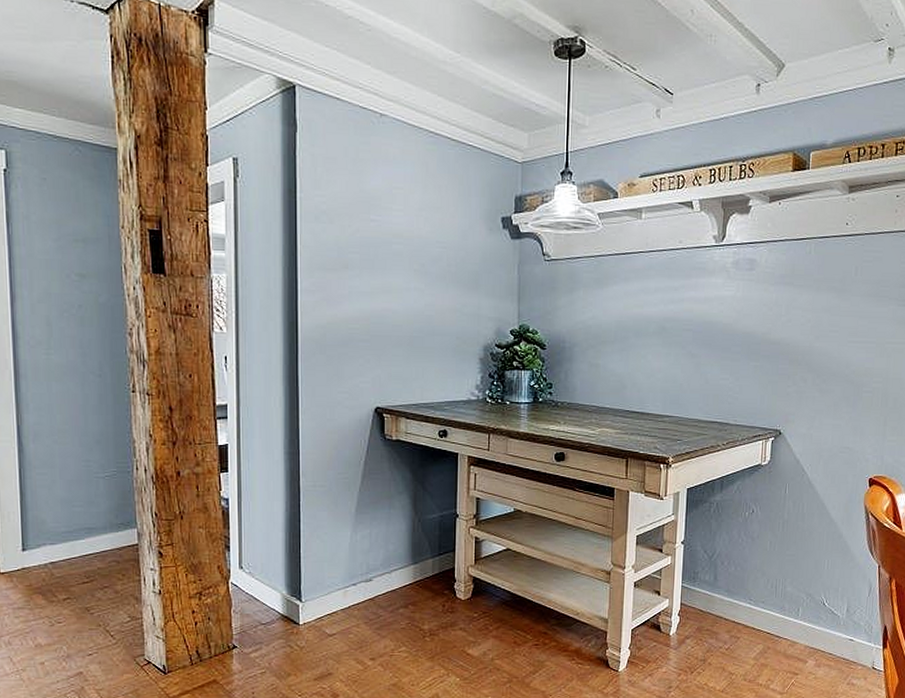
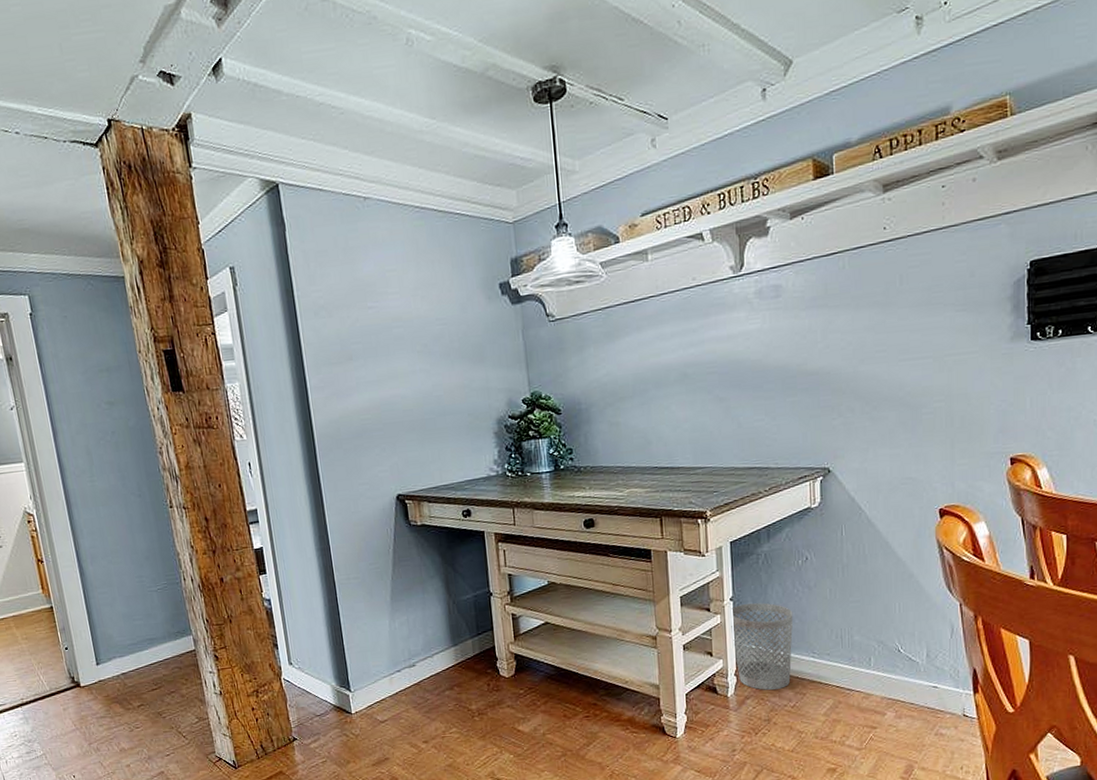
wastebasket: none [679,548,736,632] -> present [731,602,794,691]

